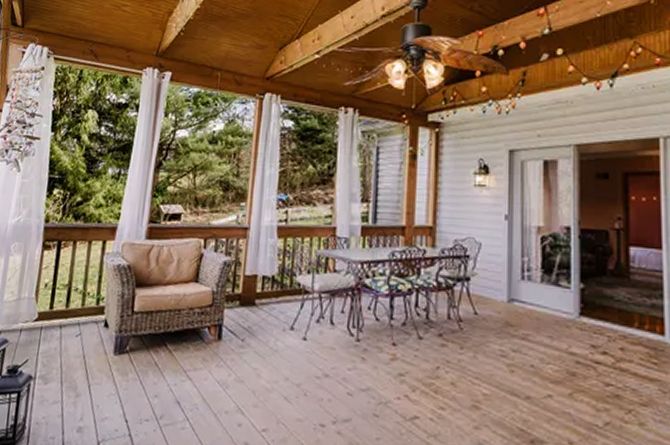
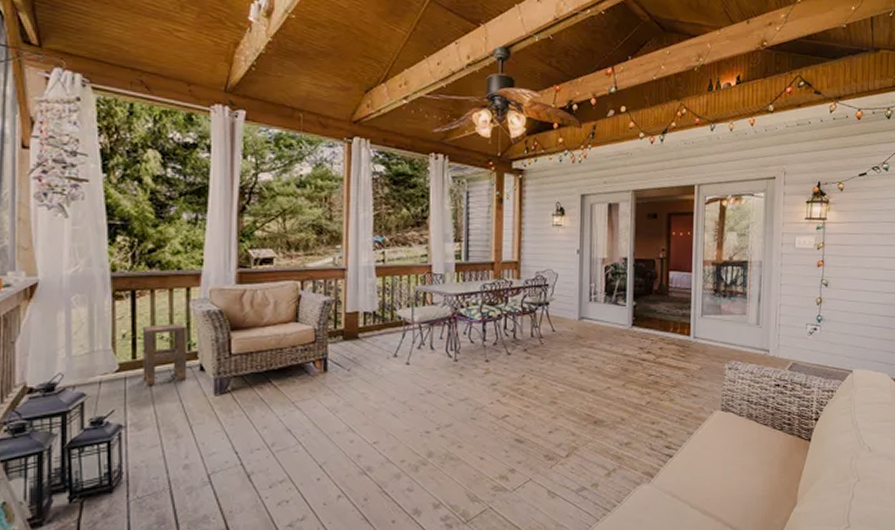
side table: none [55,275,98,338] -> present [142,323,188,386]

